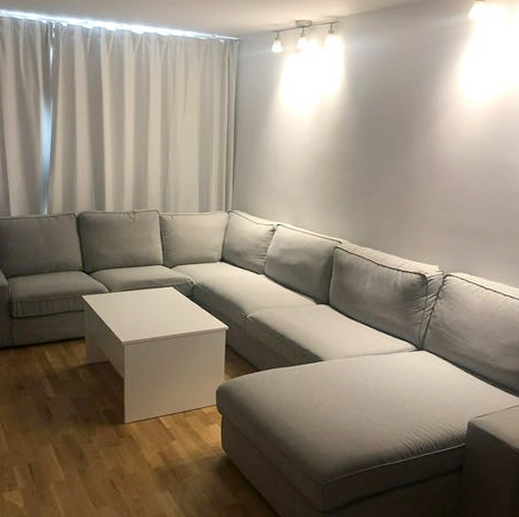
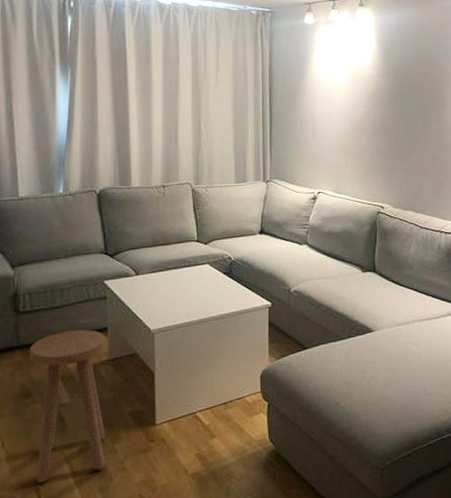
stool: none [21,337,84,460] -> present [29,330,106,484]

